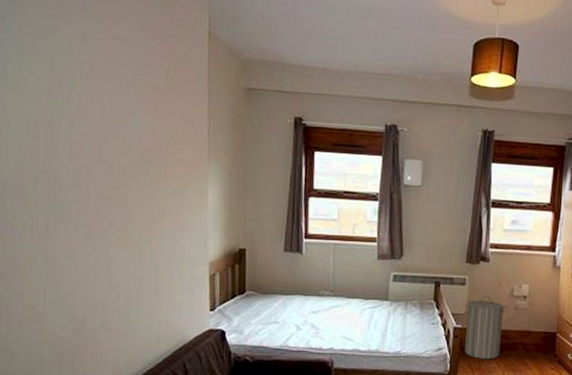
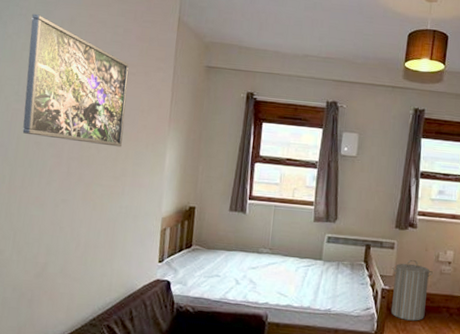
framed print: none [33,30,157,185] -> present [22,14,130,147]

